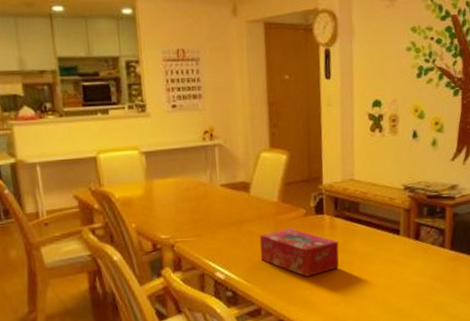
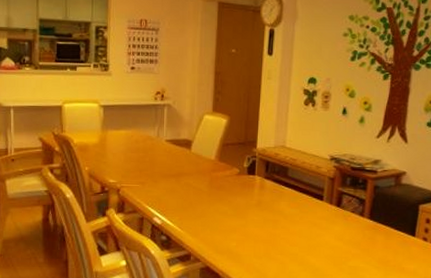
tissue box: present [260,228,339,277] -> none [194,185,266,230]

